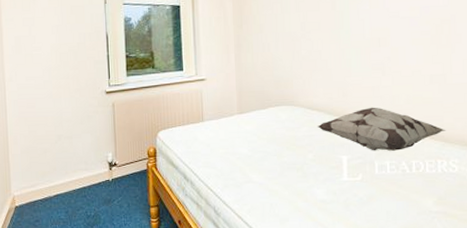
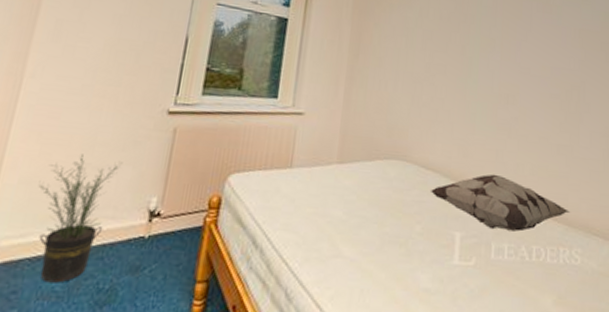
potted plant: none [34,129,83,214] -> present [38,154,123,283]

